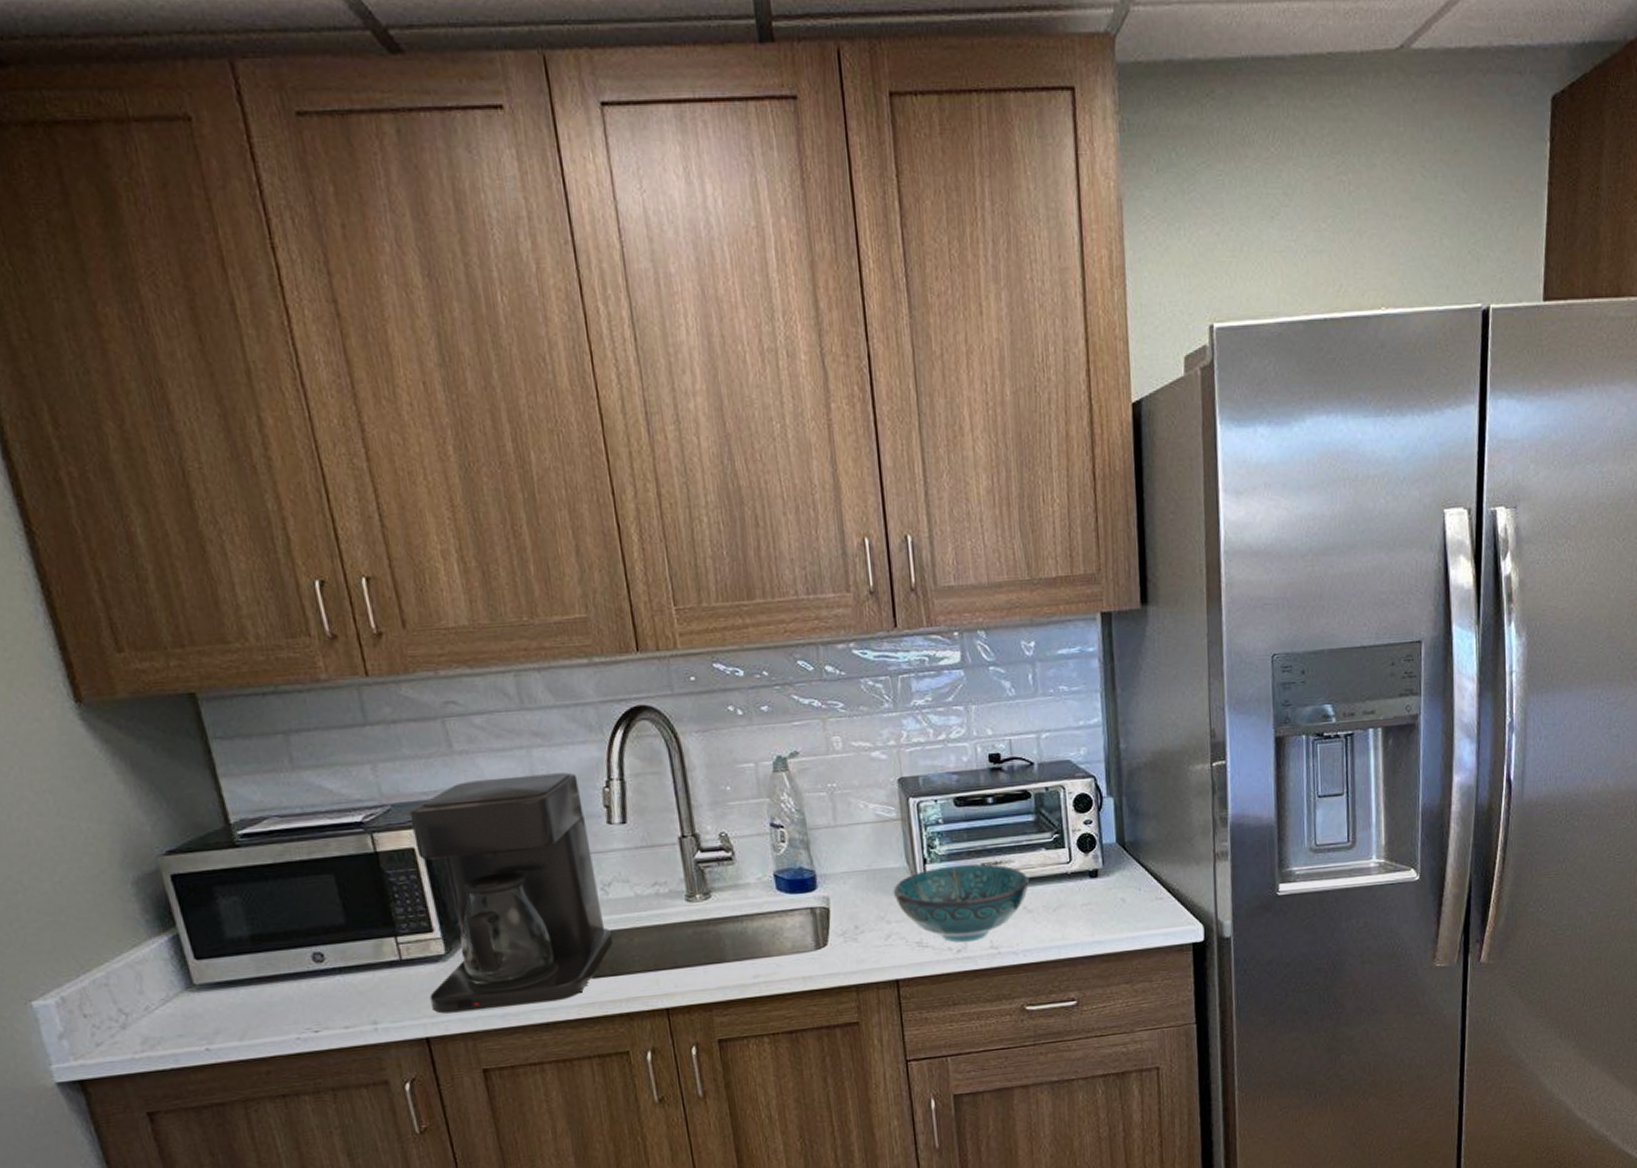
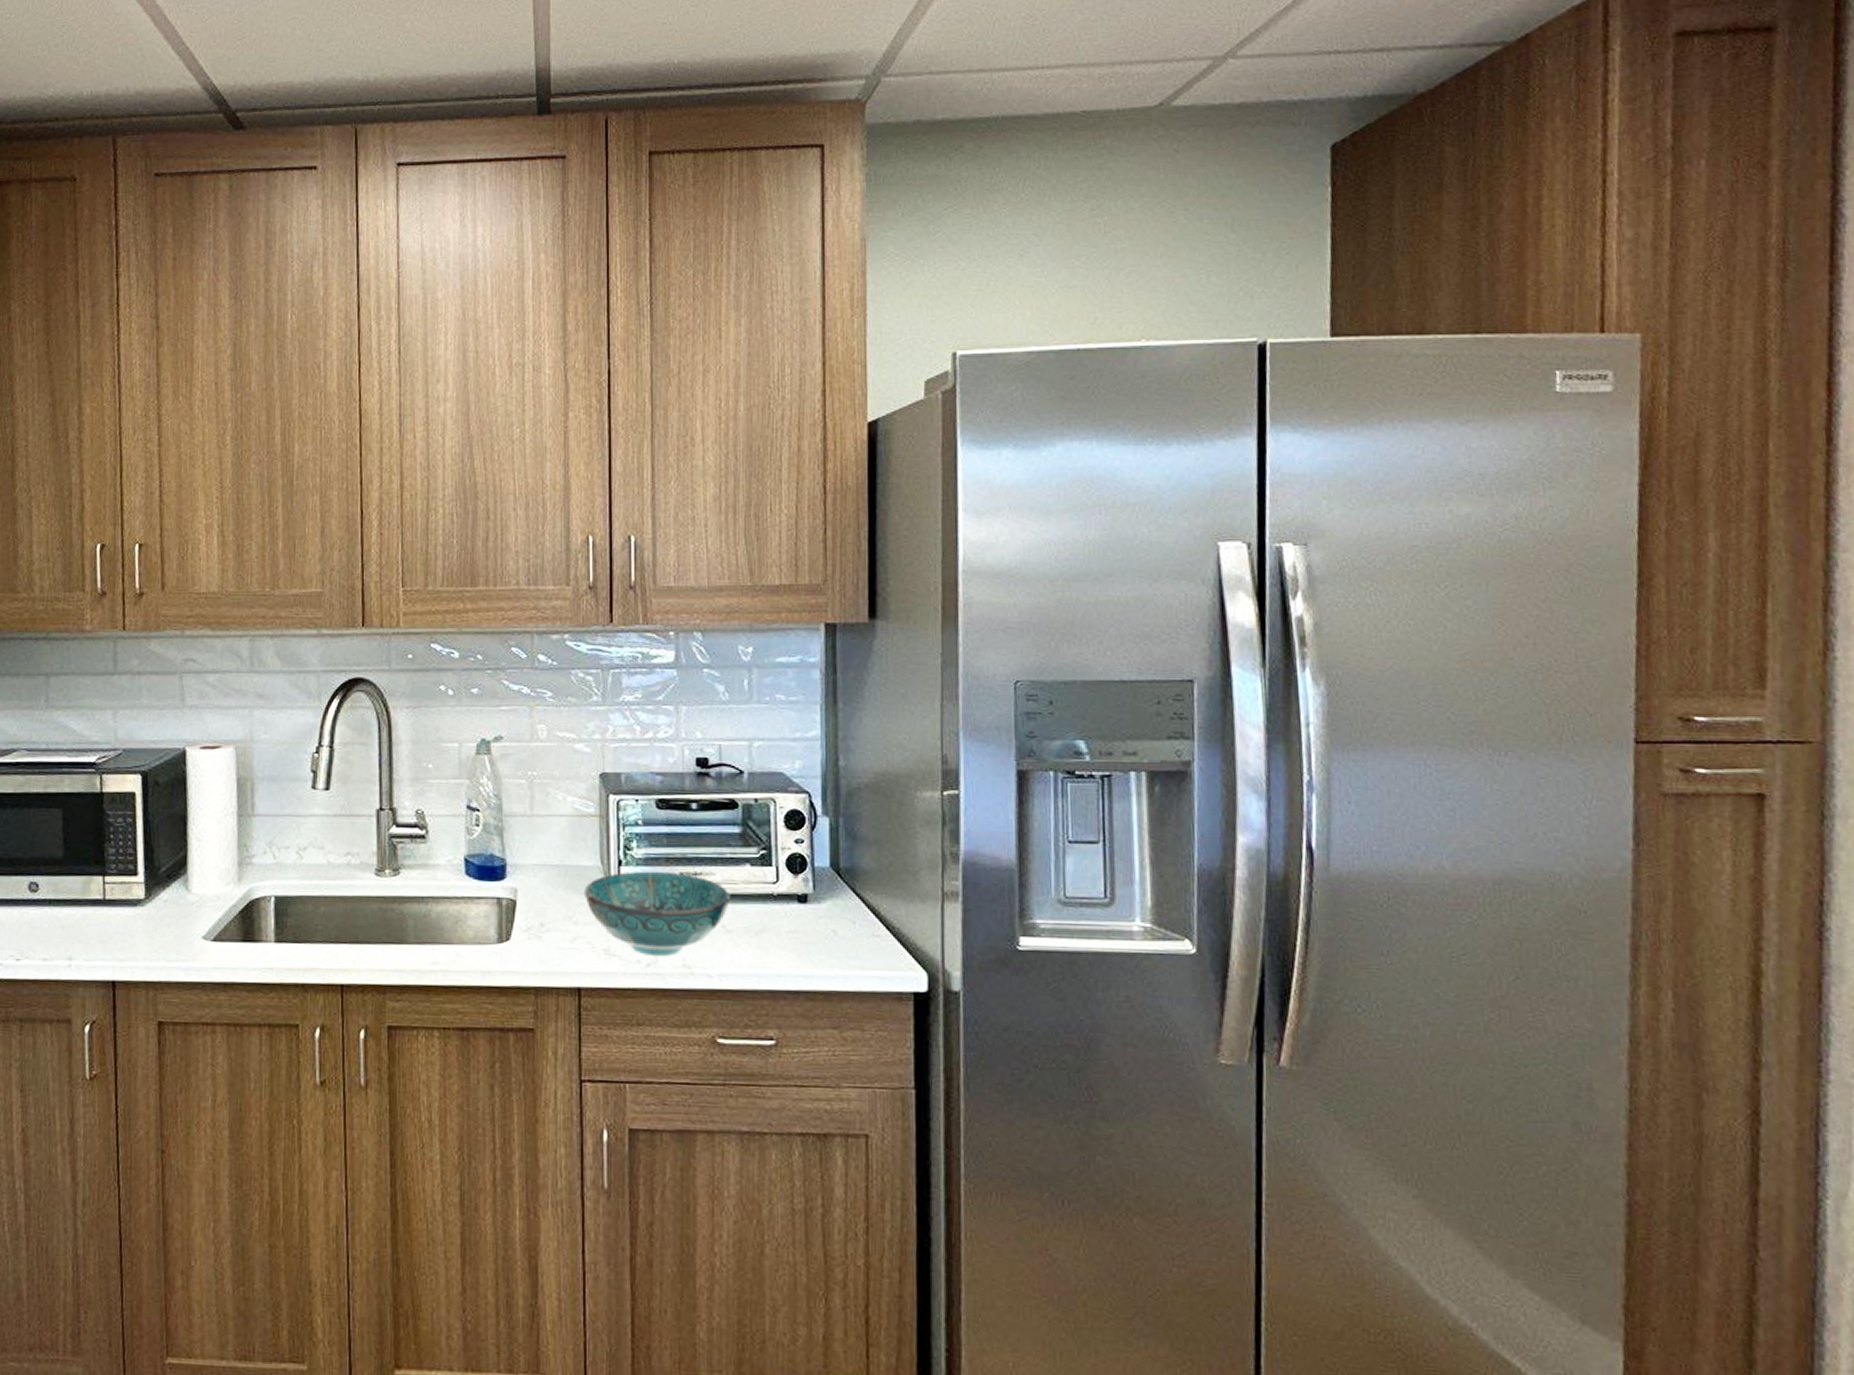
coffee maker: present [409,772,613,1014] -> none [122,734,300,962]

